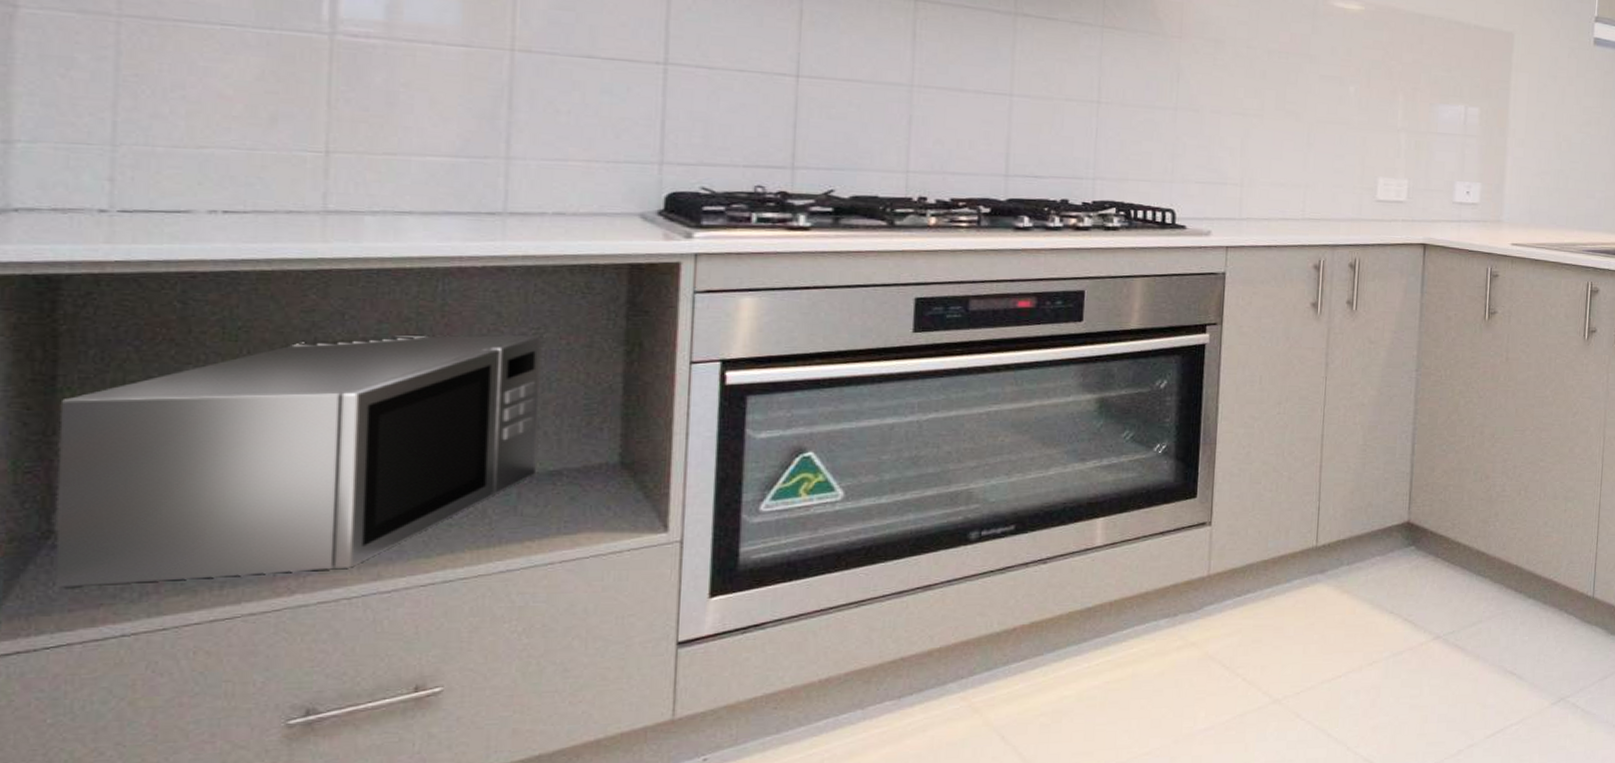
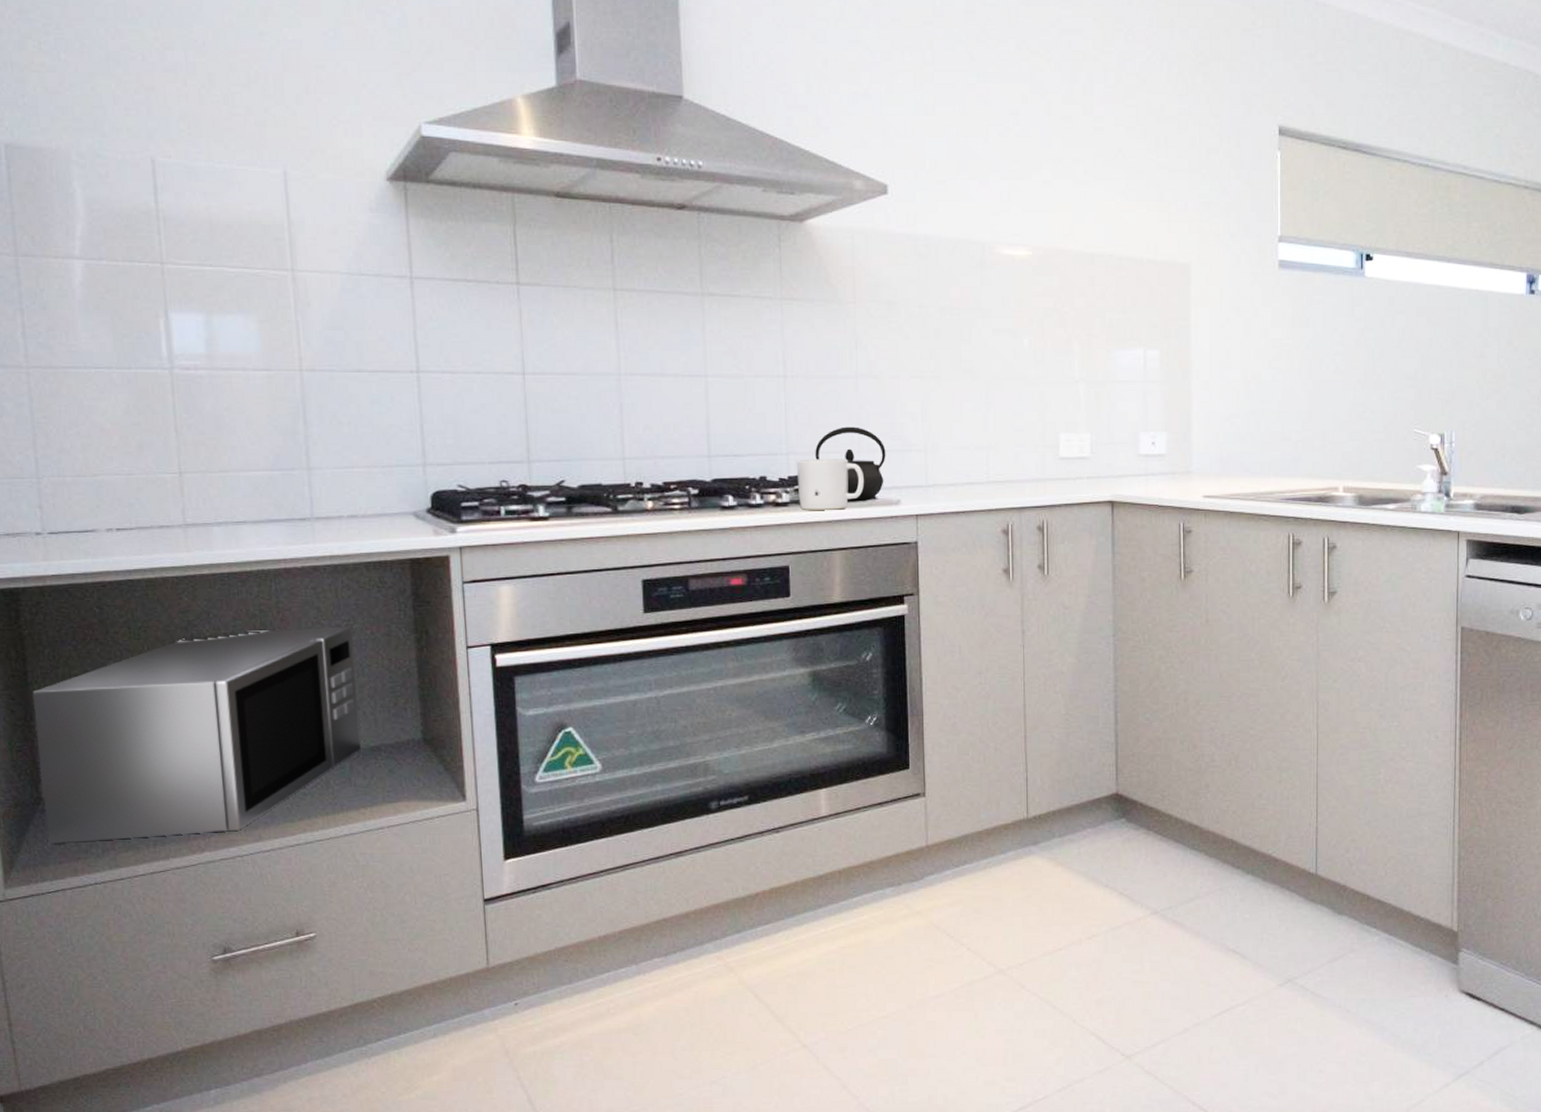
mug: none [1102,185,1175,238] -> present [796,459,865,511]
kettle: none [1124,156,1200,231] -> present [815,426,886,502]

